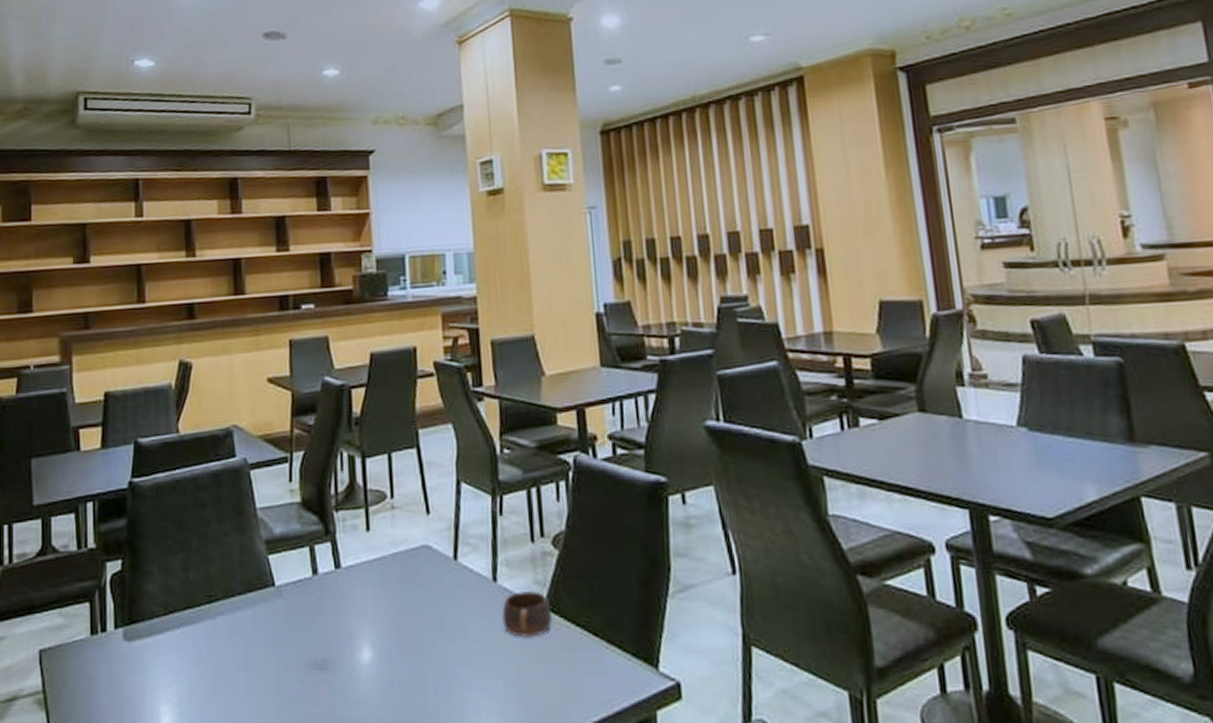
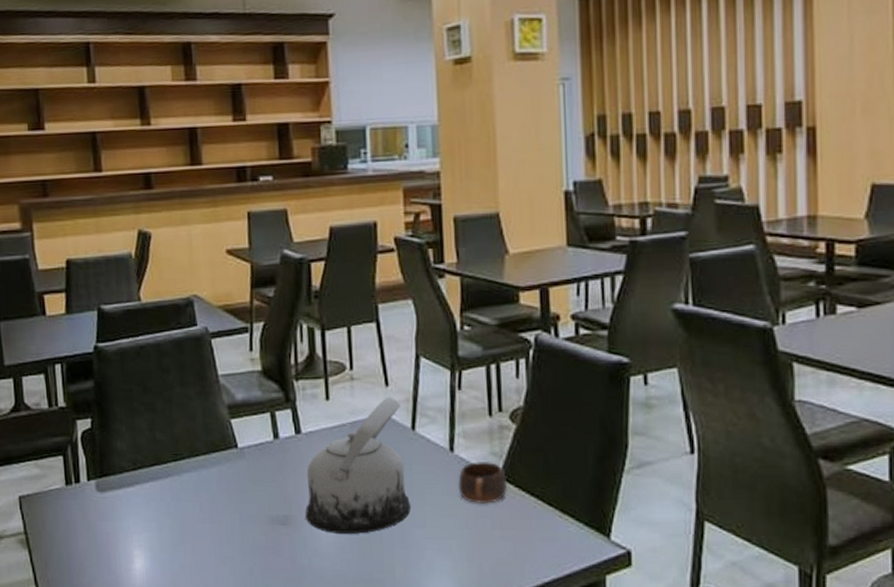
teapot: none [345,525,455,677] -> present [306,396,412,534]

